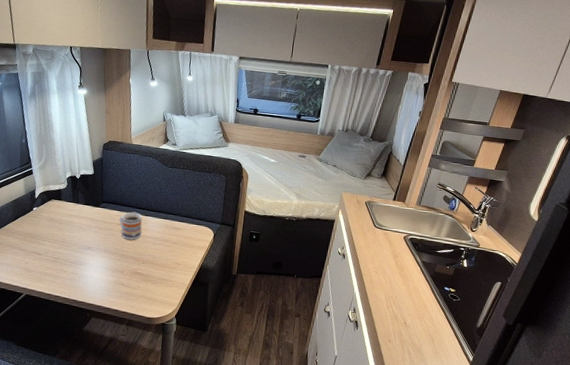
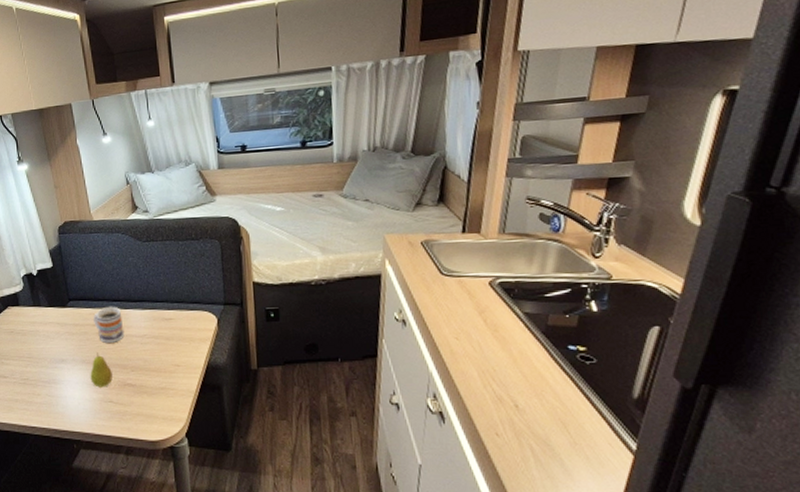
fruit: none [109,245,127,273] -> present [90,352,113,388]

